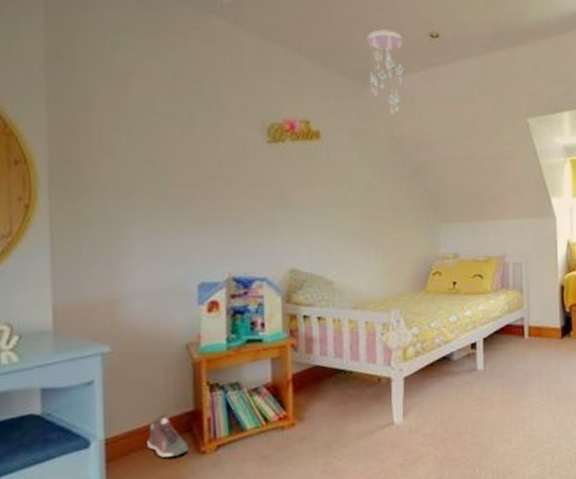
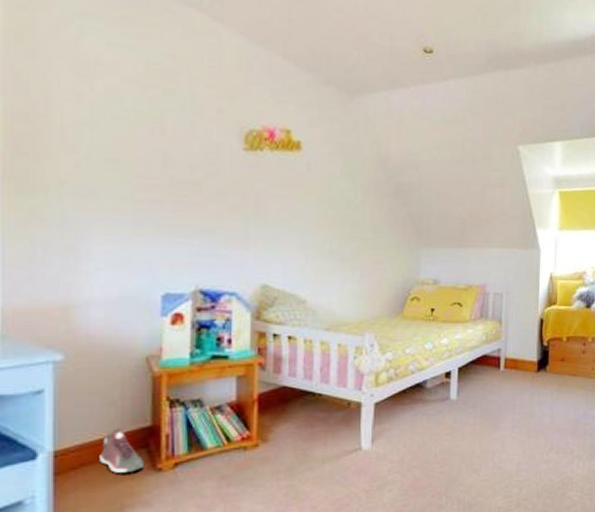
ceiling mobile: present [365,29,405,114] -> none [355,39,396,130]

